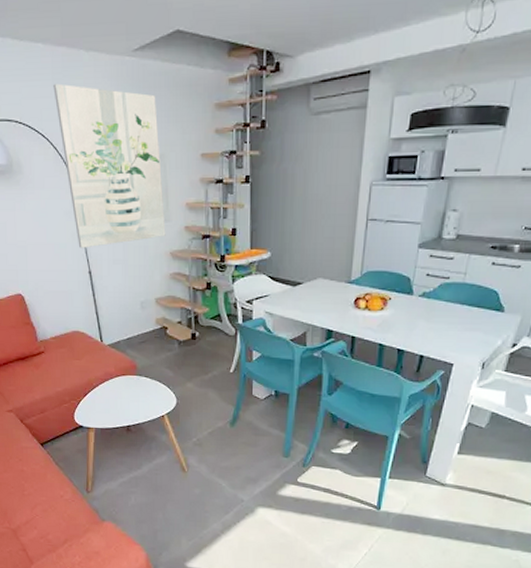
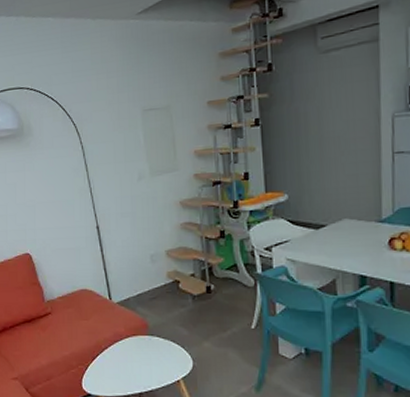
wall art: present [53,83,166,248] -> none [62,50,175,204]

